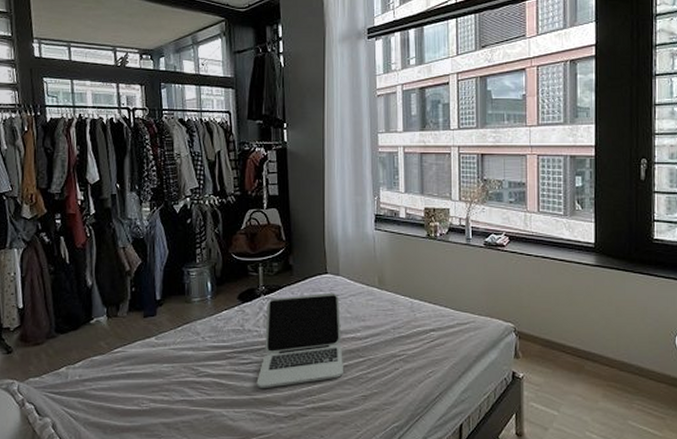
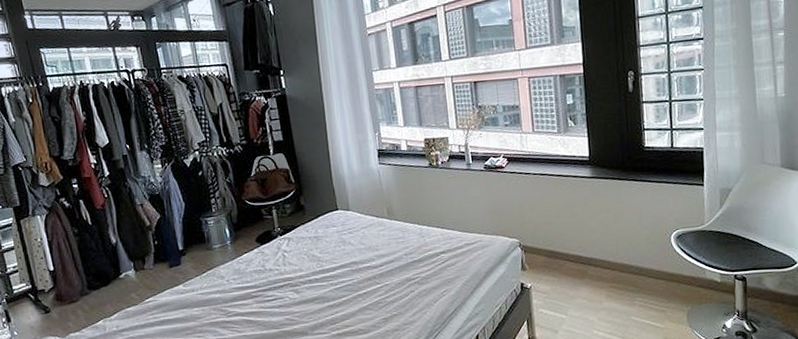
laptop: present [256,292,344,389] -> none [283,226,364,322]

